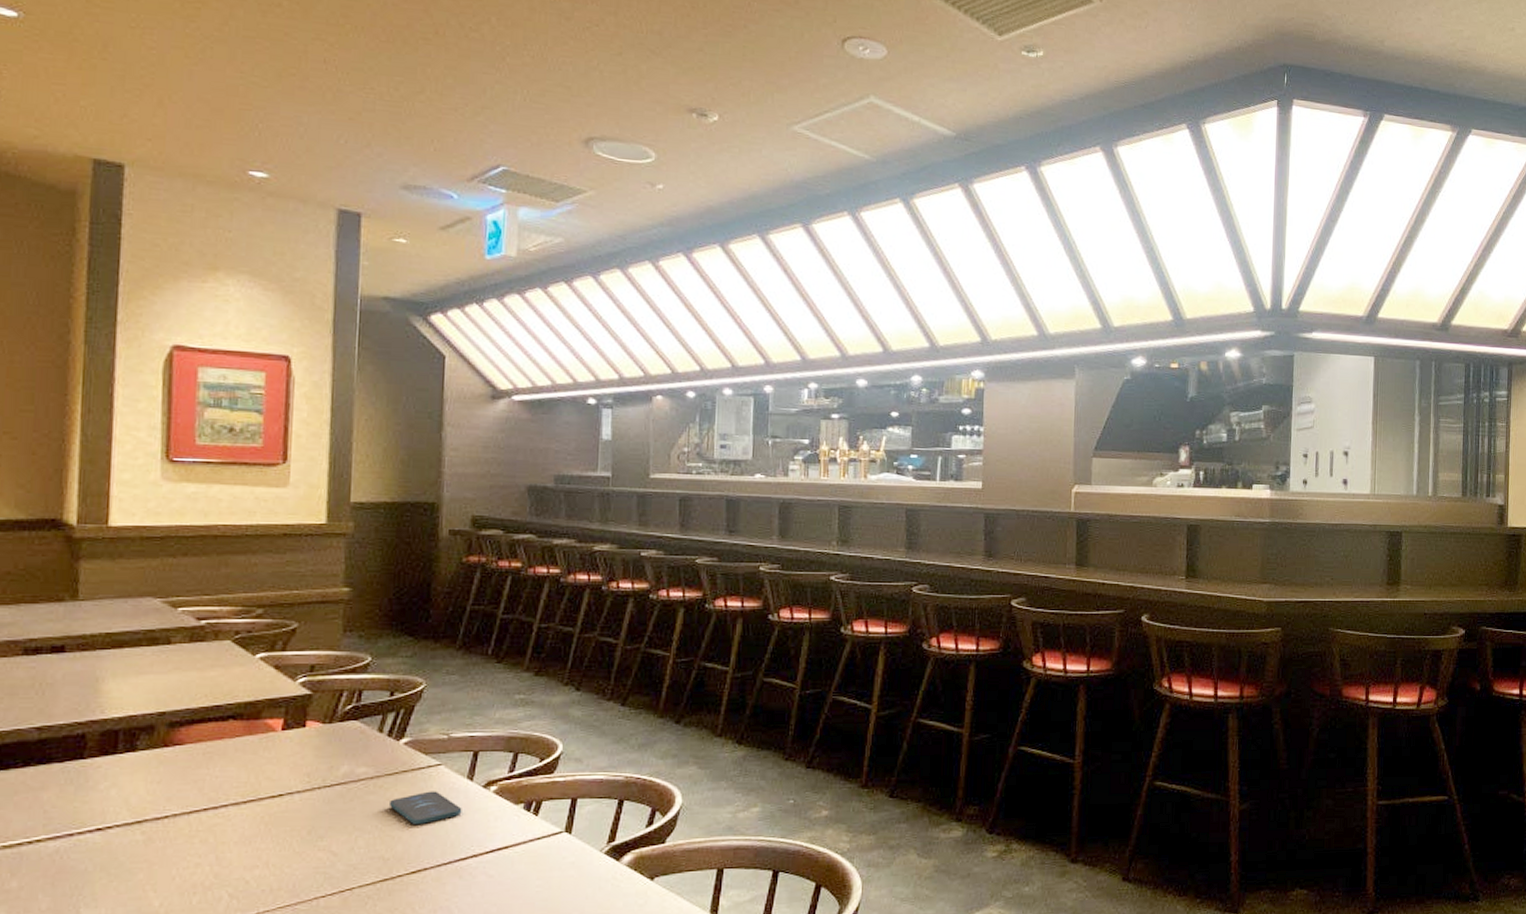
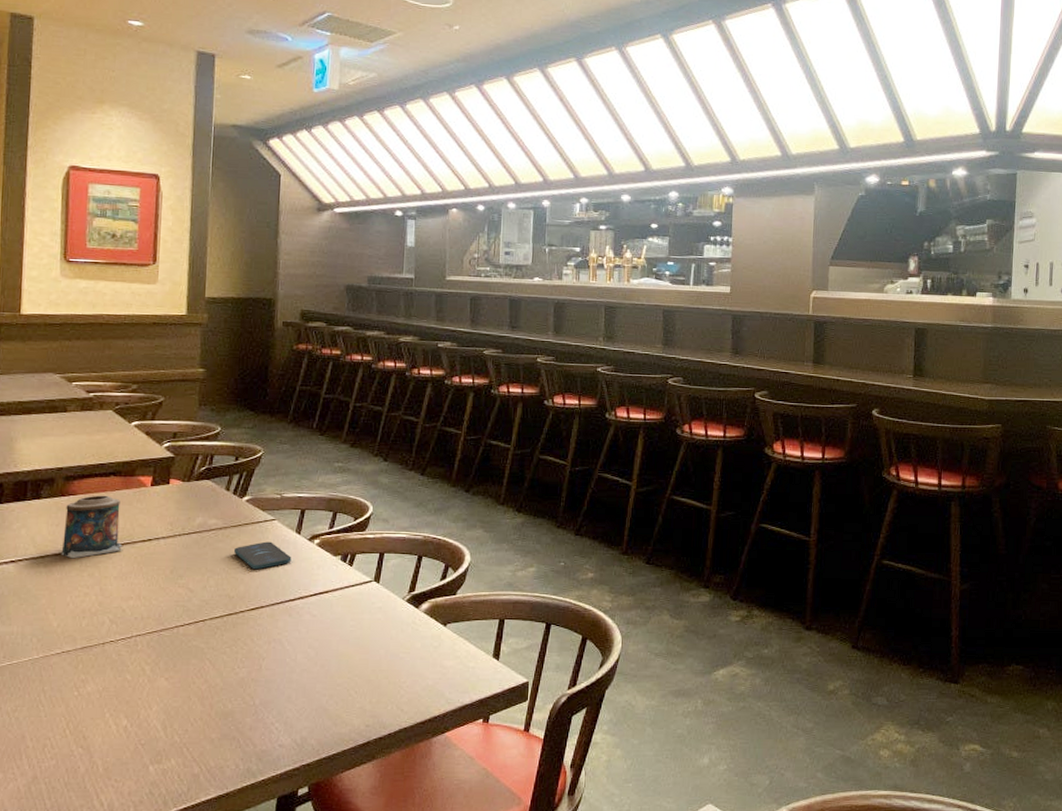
candle: none [164,743,246,823] -> present [61,495,123,559]

